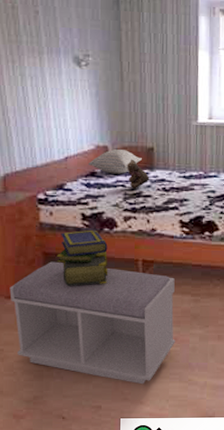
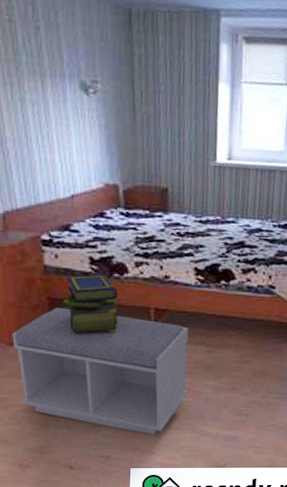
pillow: present [88,149,142,174] -> none [97,188,155,216]
teddy bear: present [127,159,150,189] -> none [139,200,164,233]

